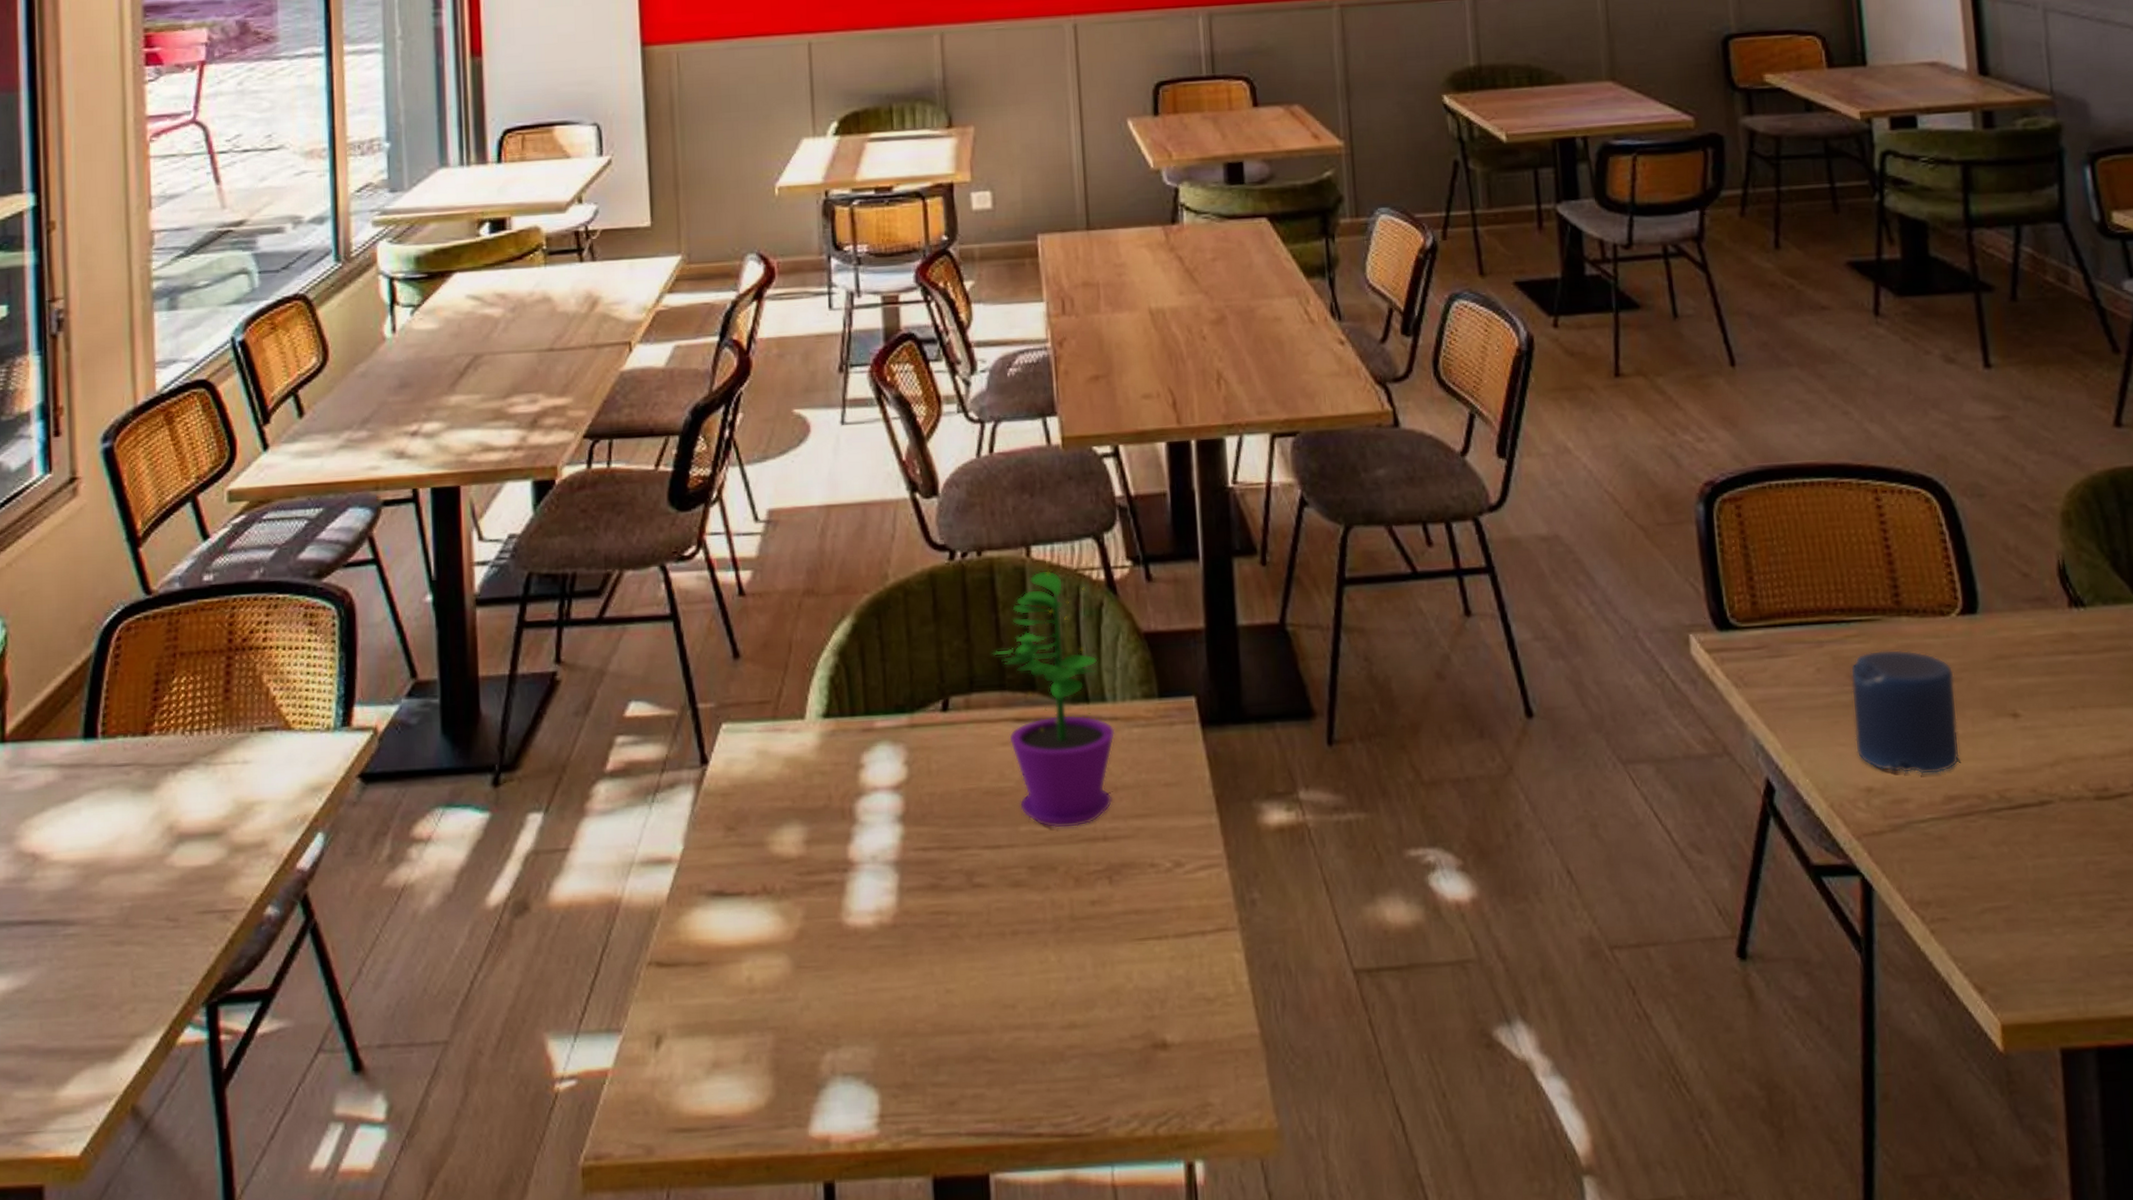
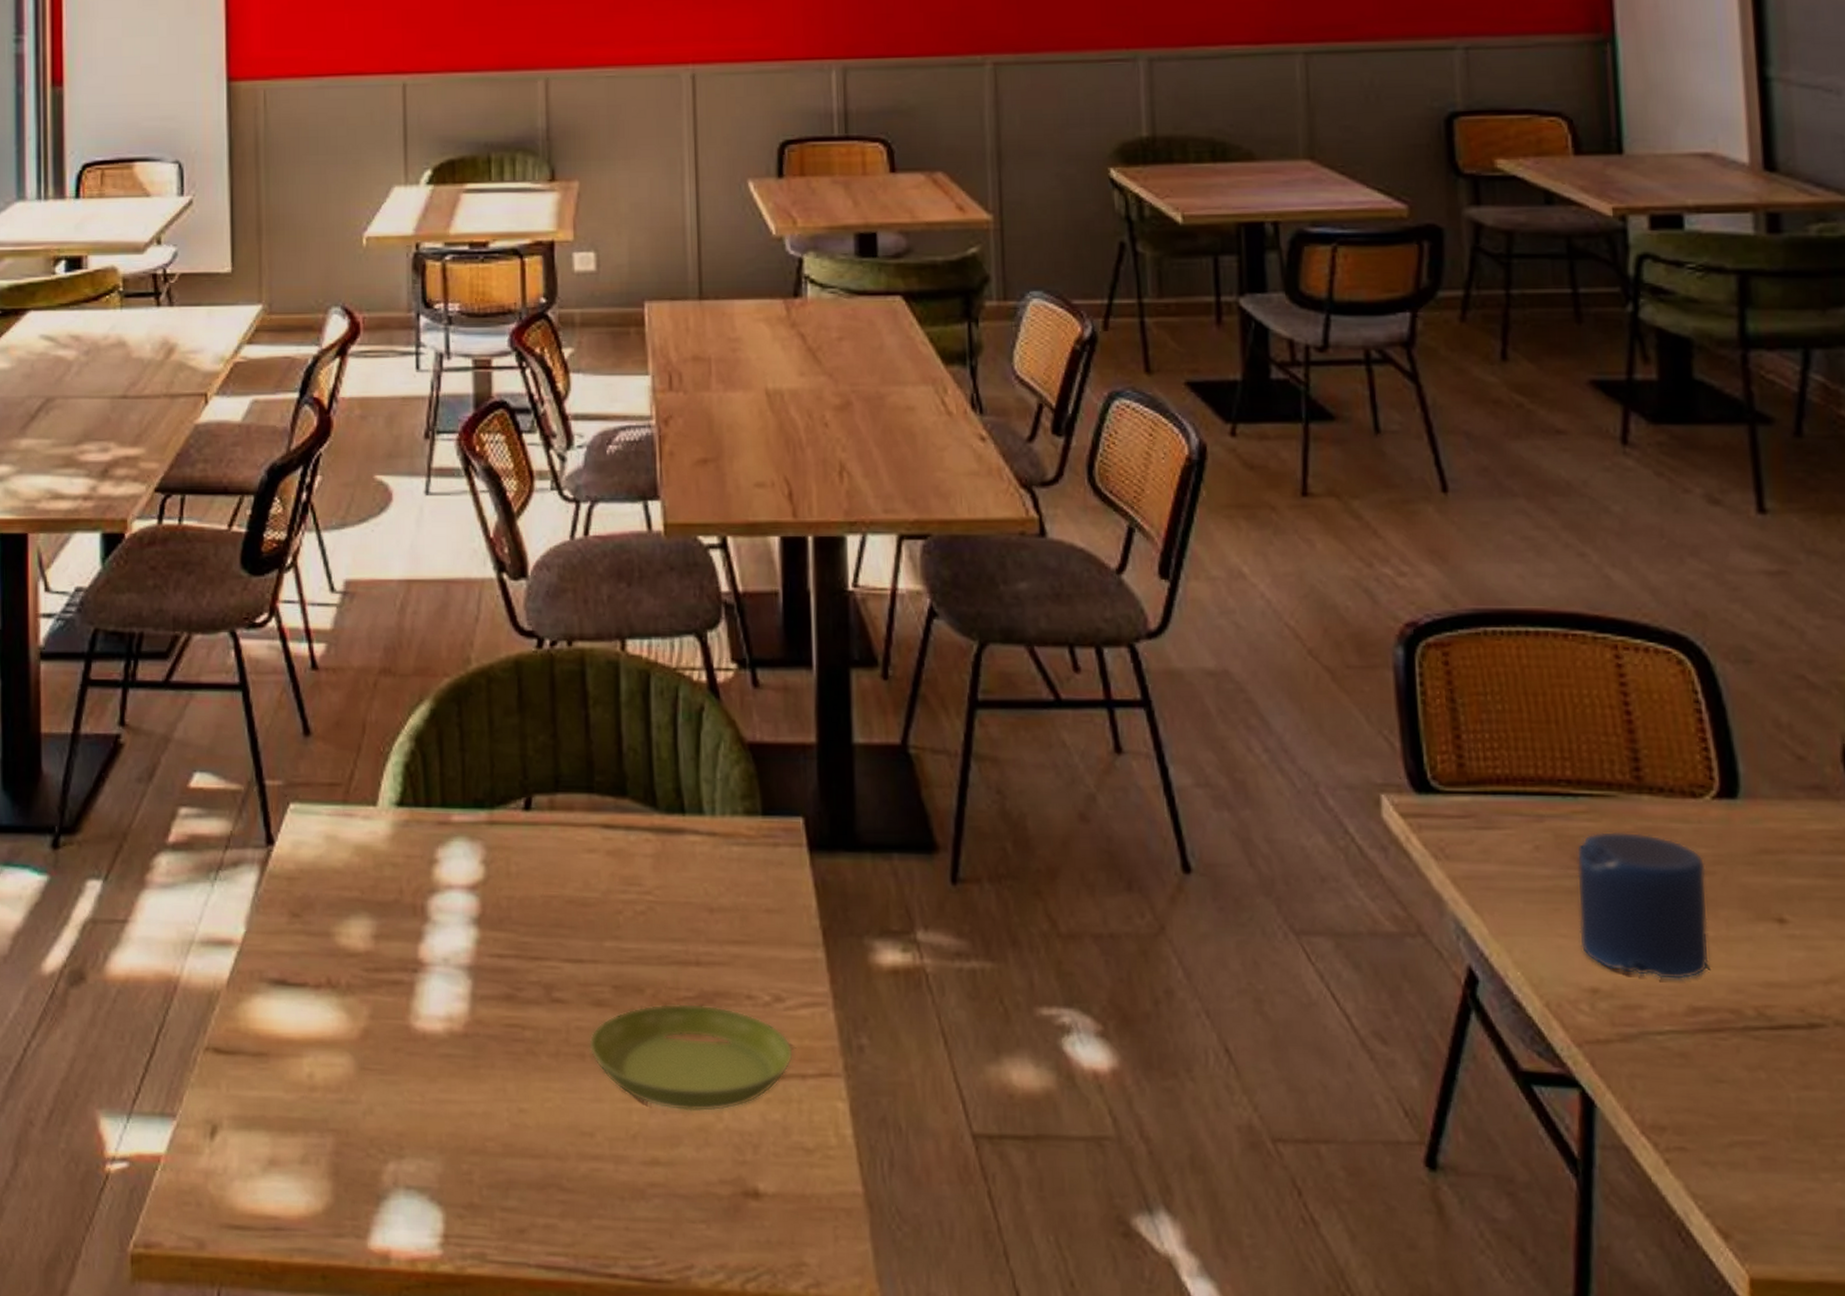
flower pot: present [993,570,1115,829] -> none [581,667,713,949]
saucer: none [1008,876,1193,976] -> present [589,1003,793,1112]

